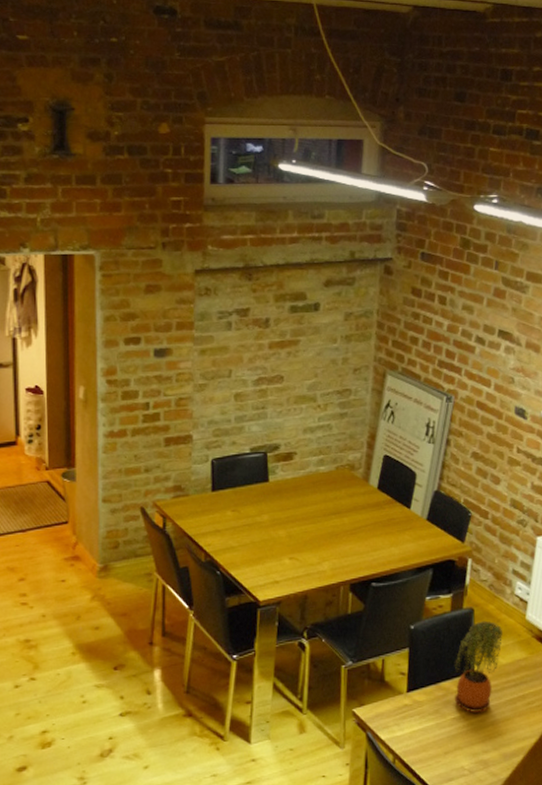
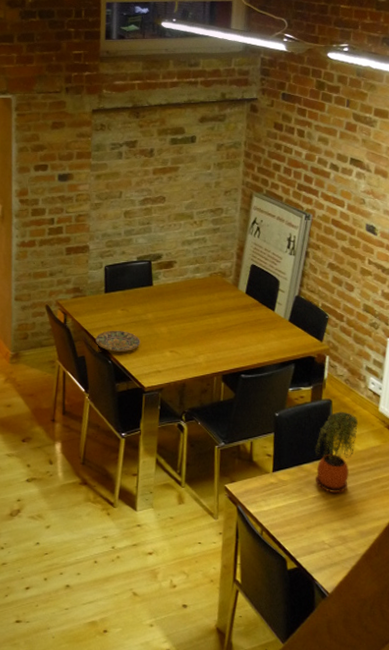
plate: none [201,535,255,561] -> present [95,330,141,352]

